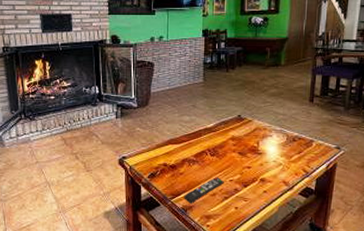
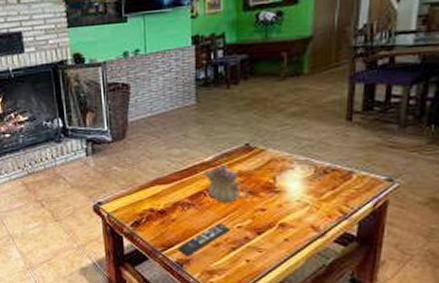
teapot: none [207,130,239,161] -> present [204,164,249,203]

